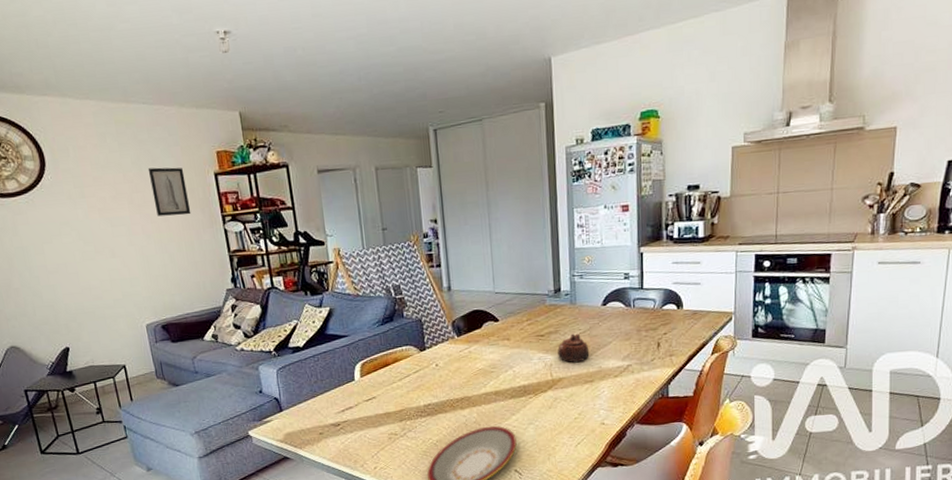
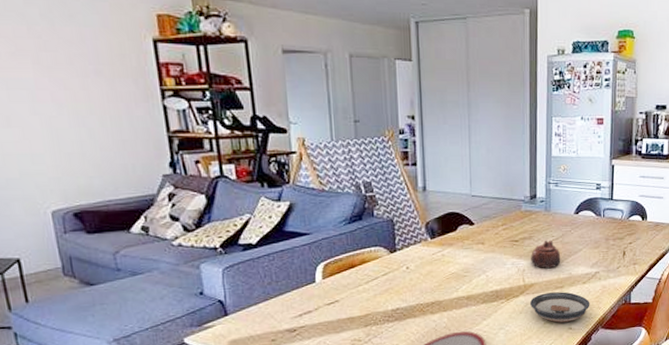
wall art: present [147,167,191,217] -> none [62,24,120,85]
saucer: none [558,386,623,418] -> present [529,291,590,323]

